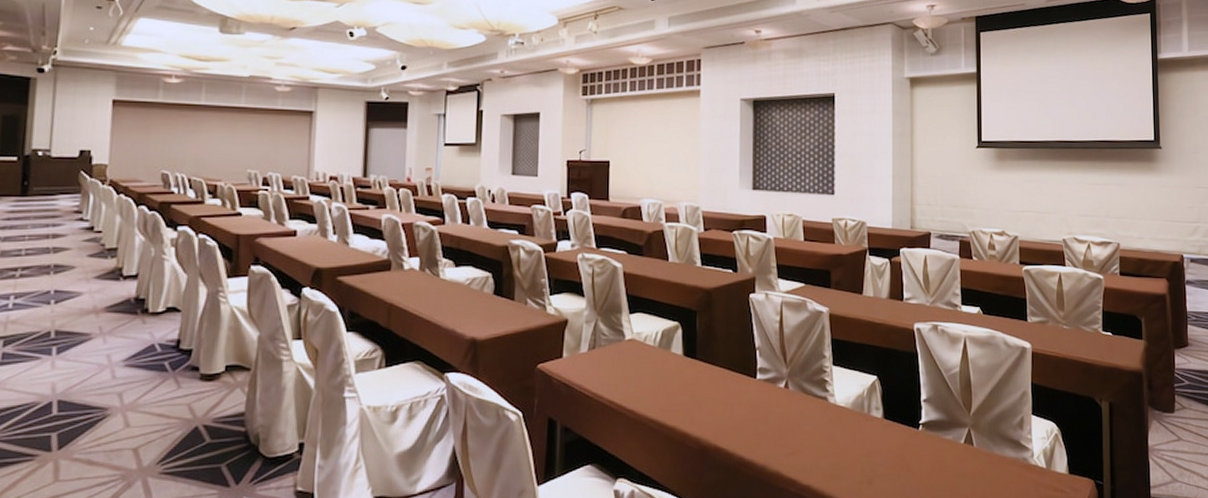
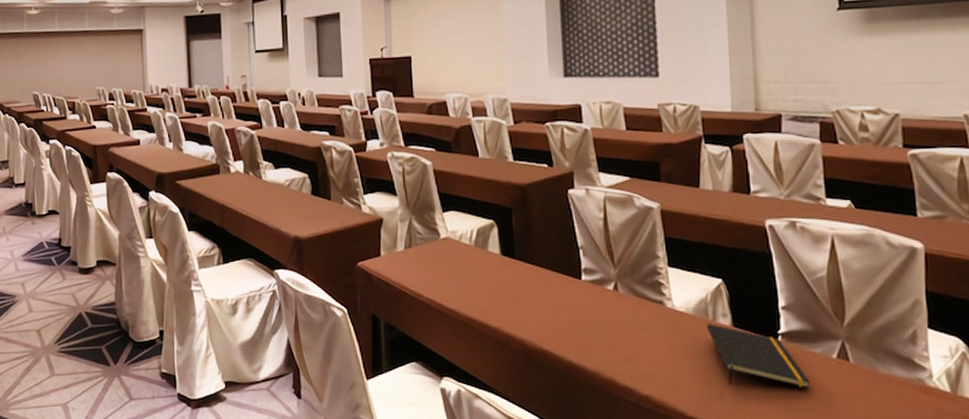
notepad: none [862,416,942,472] -> present [706,323,810,389]

